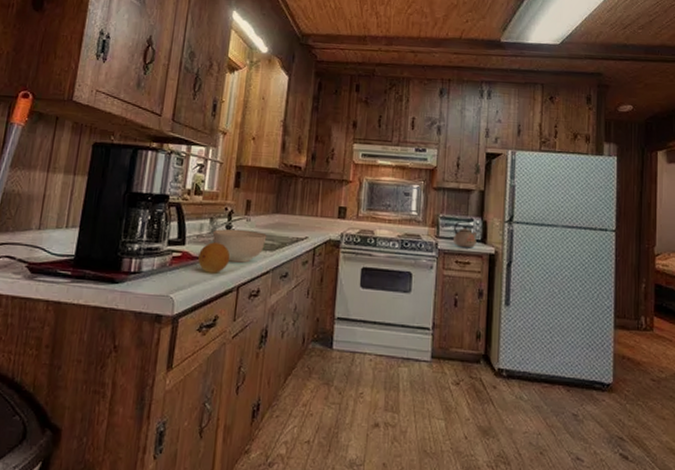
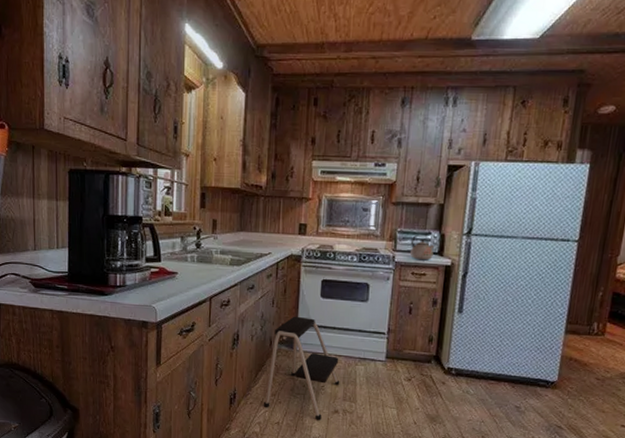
fruit: present [198,242,231,273] -> none [174,259,202,286]
bowl: present [212,229,267,263] -> none [184,246,233,277]
step stool: none [291,308,381,437] -> present [263,316,340,421]

